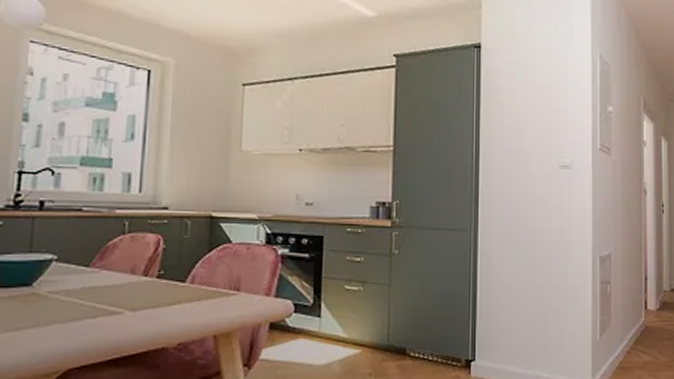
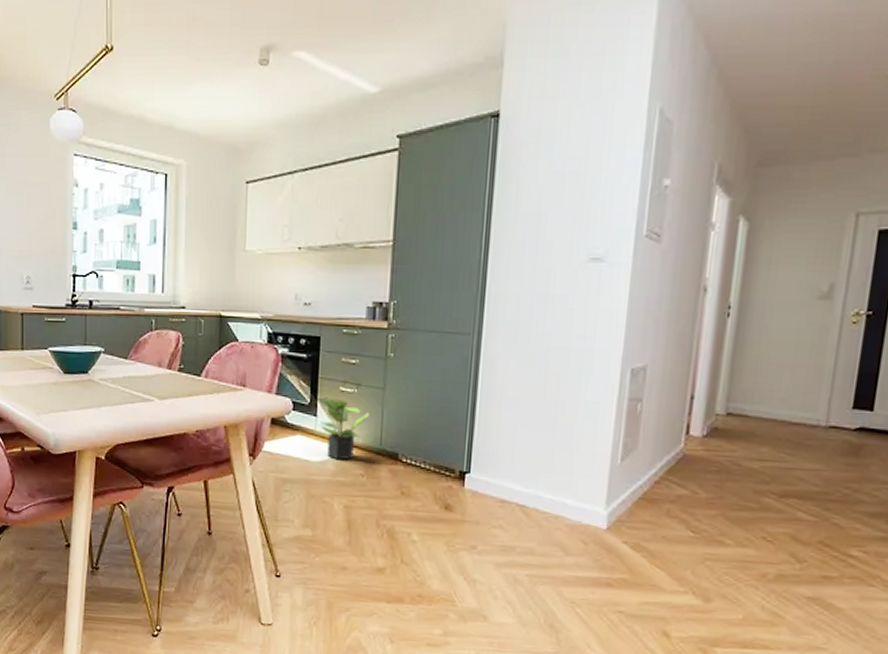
potted plant: none [321,297,376,360] -> present [318,397,370,459]

